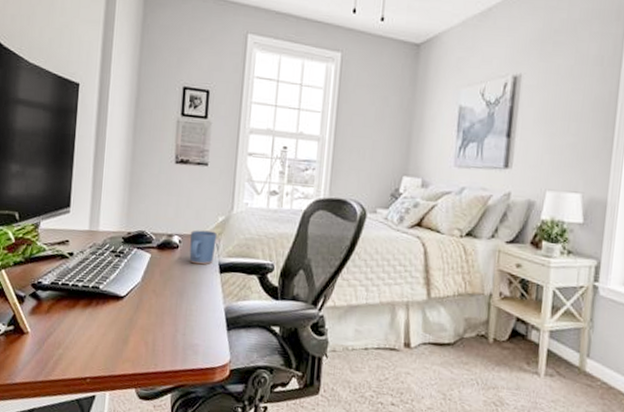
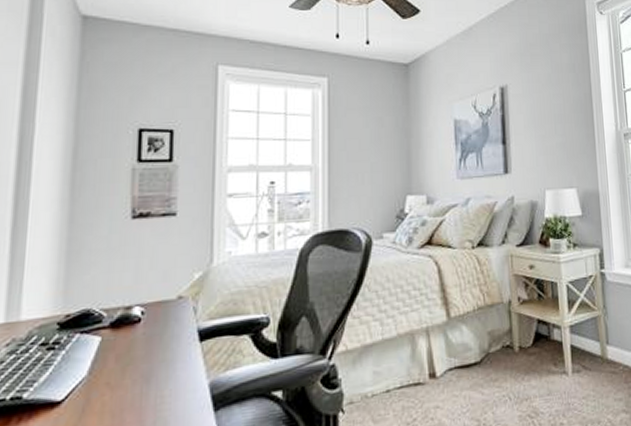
mug: present [189,230,217,265] -> none [156,292,193,337]

